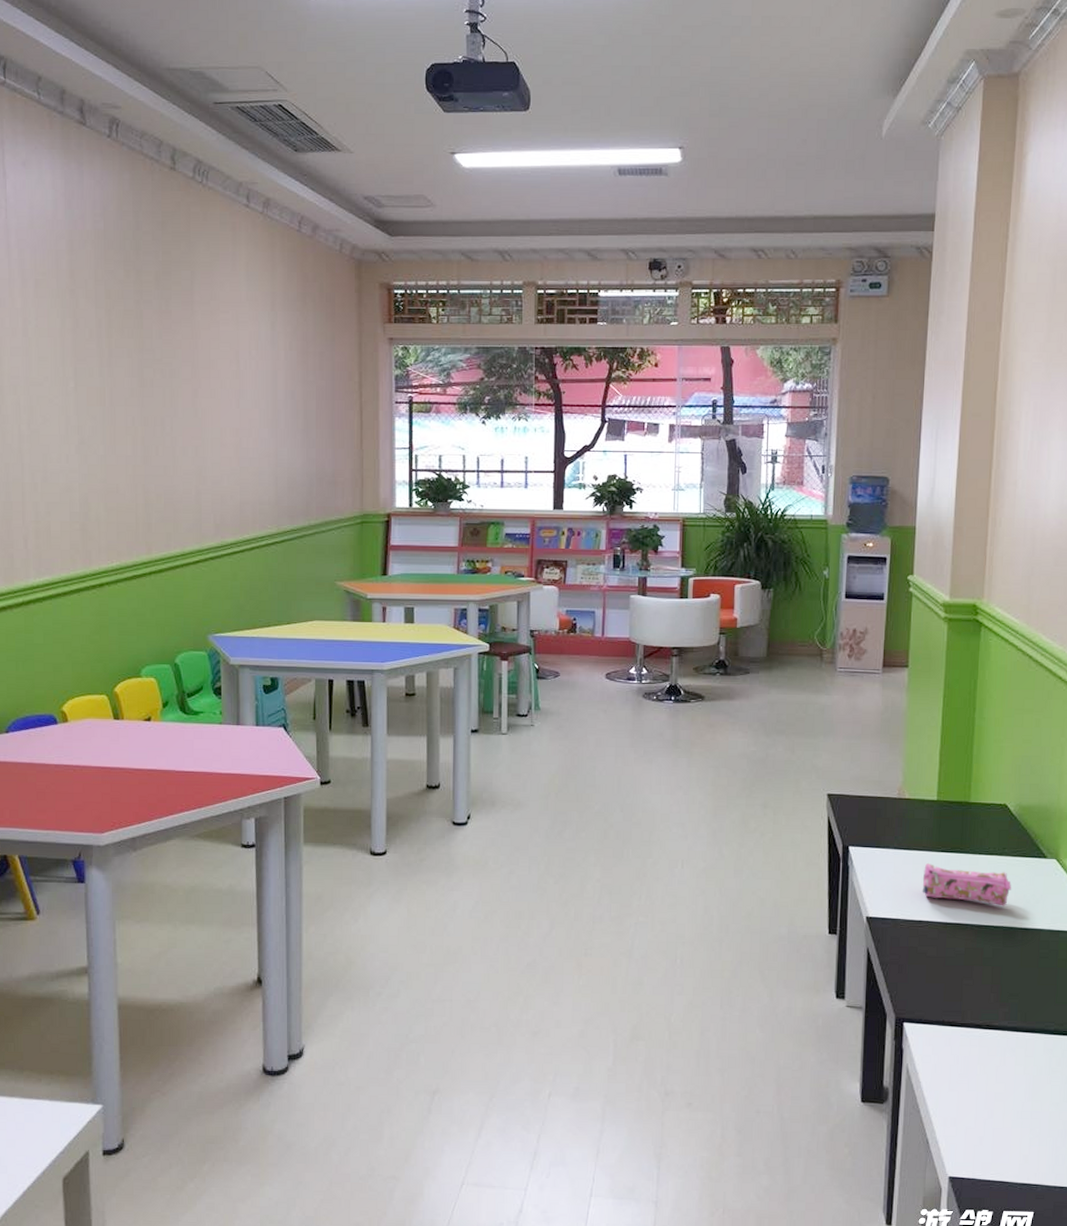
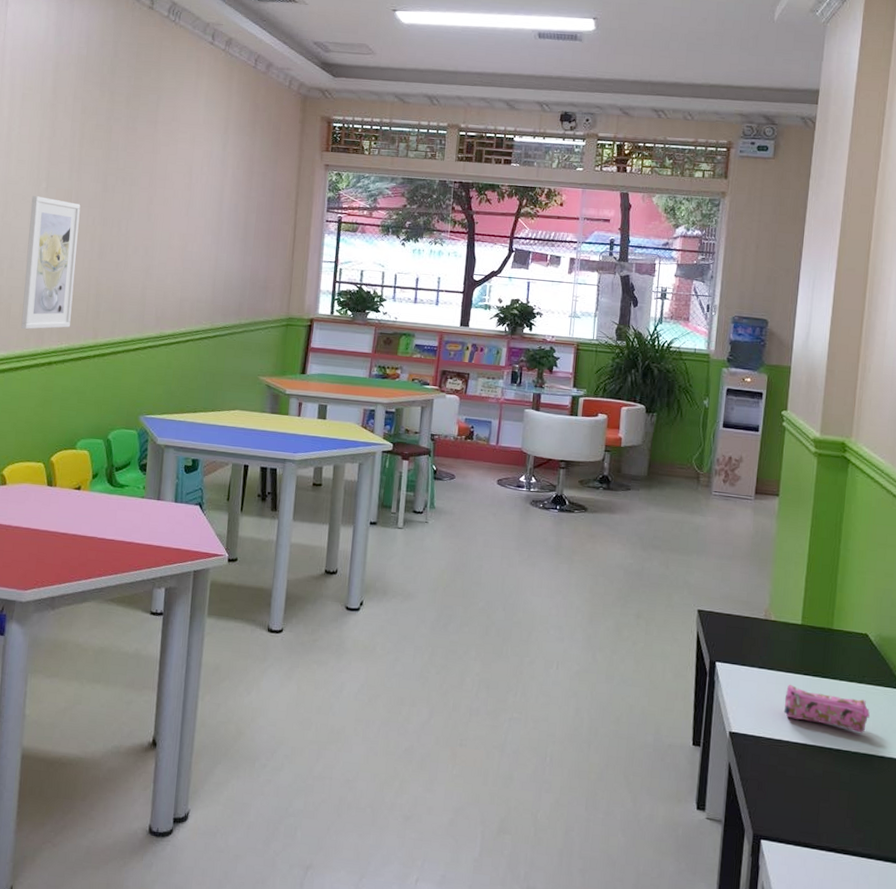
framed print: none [59,397,119,550] -> present [21,196,81,330]

